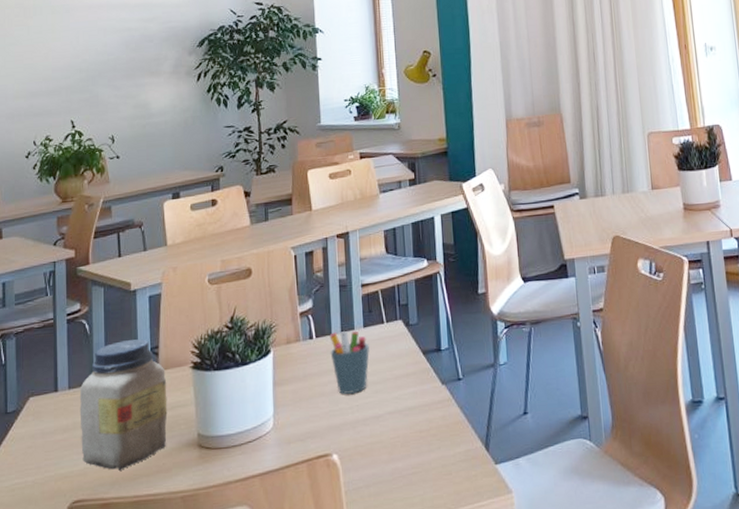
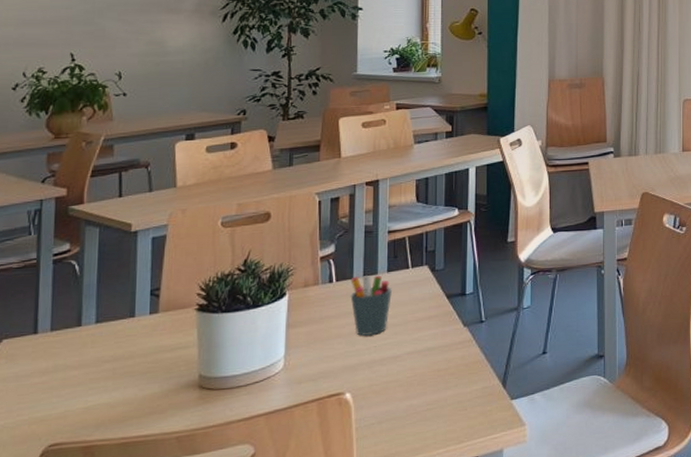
jar: present [79,339,168,470] -> none [62,281,167,413]

